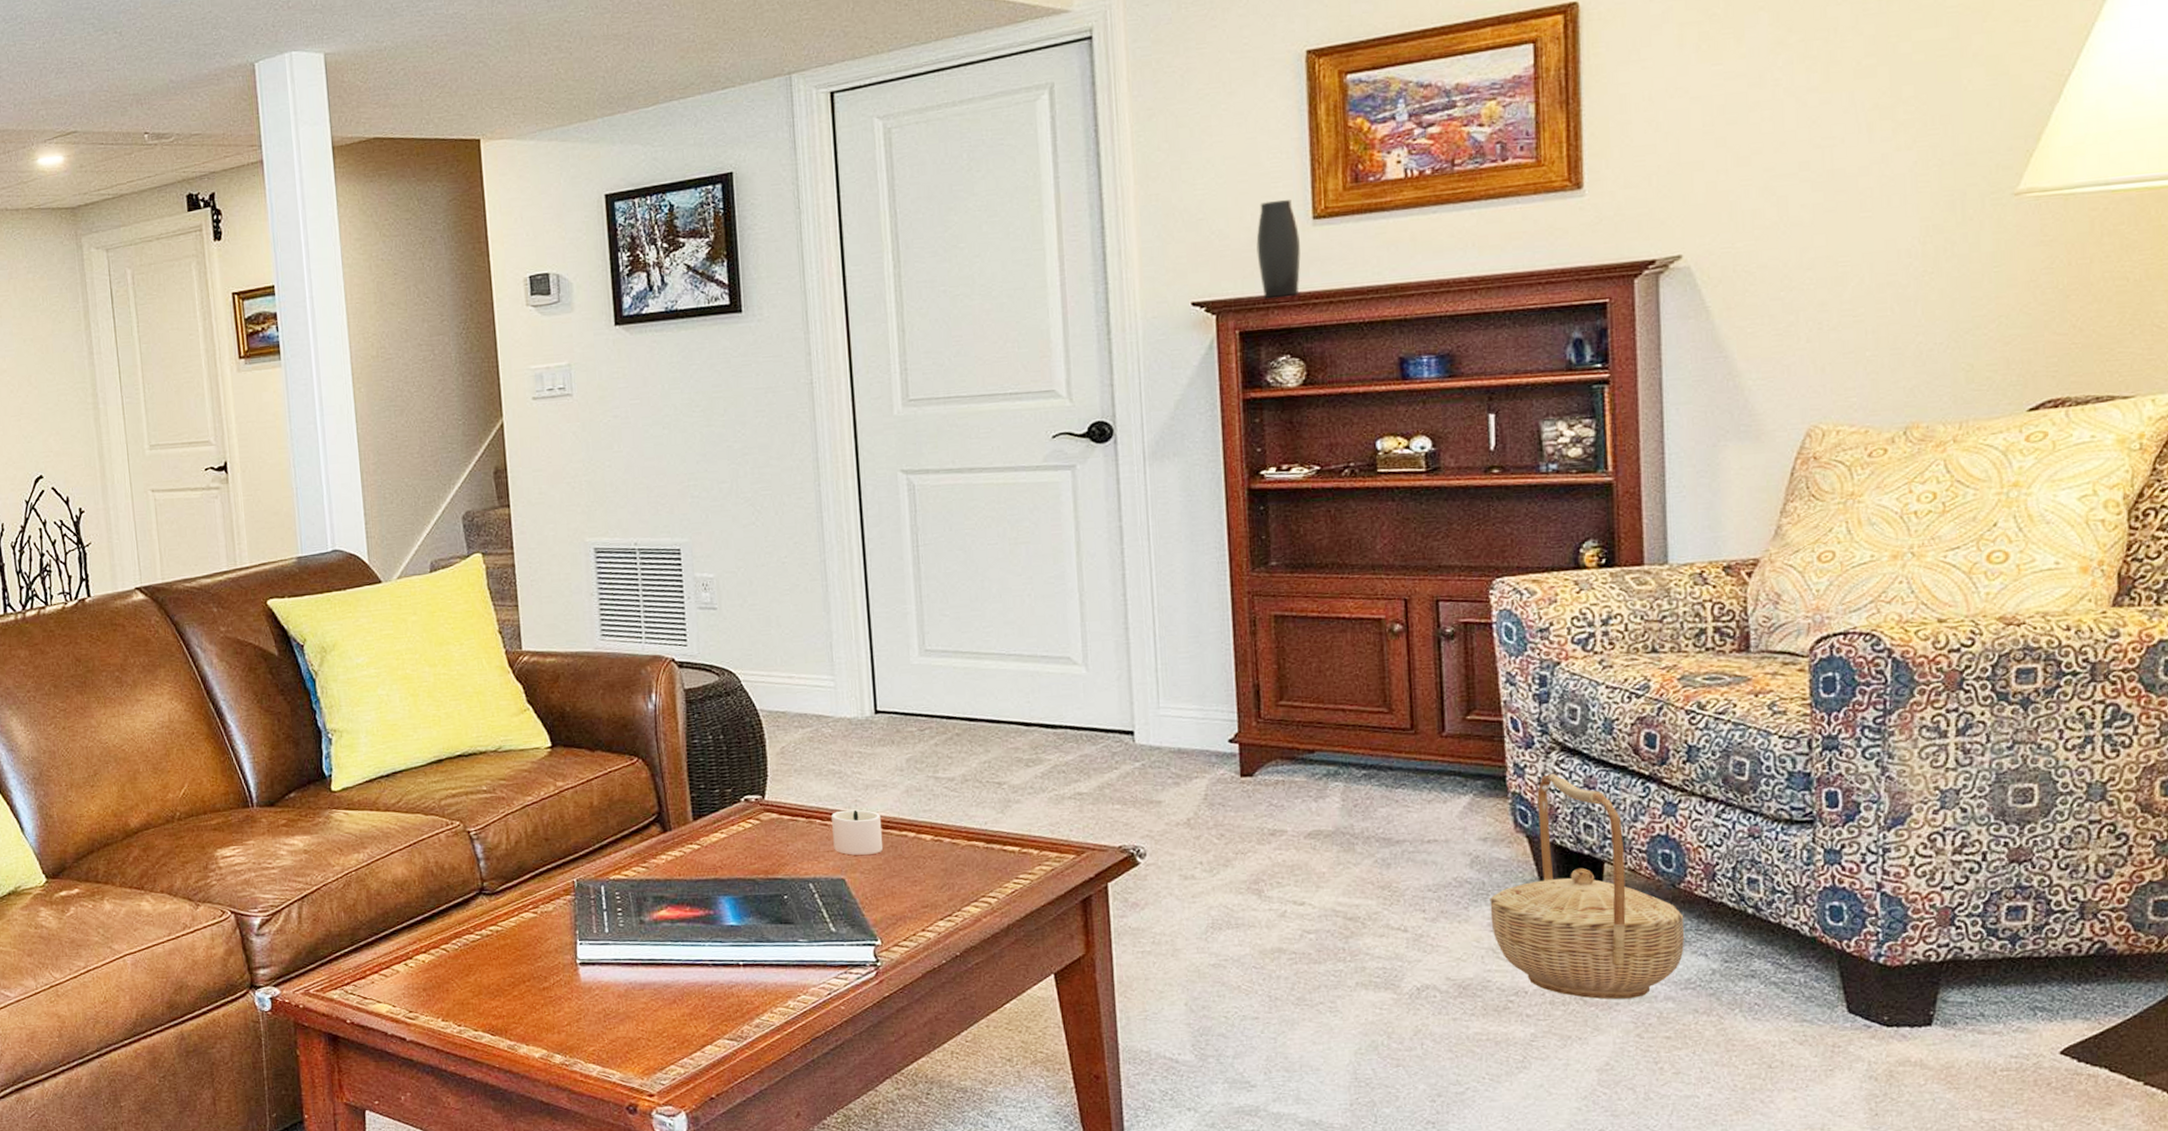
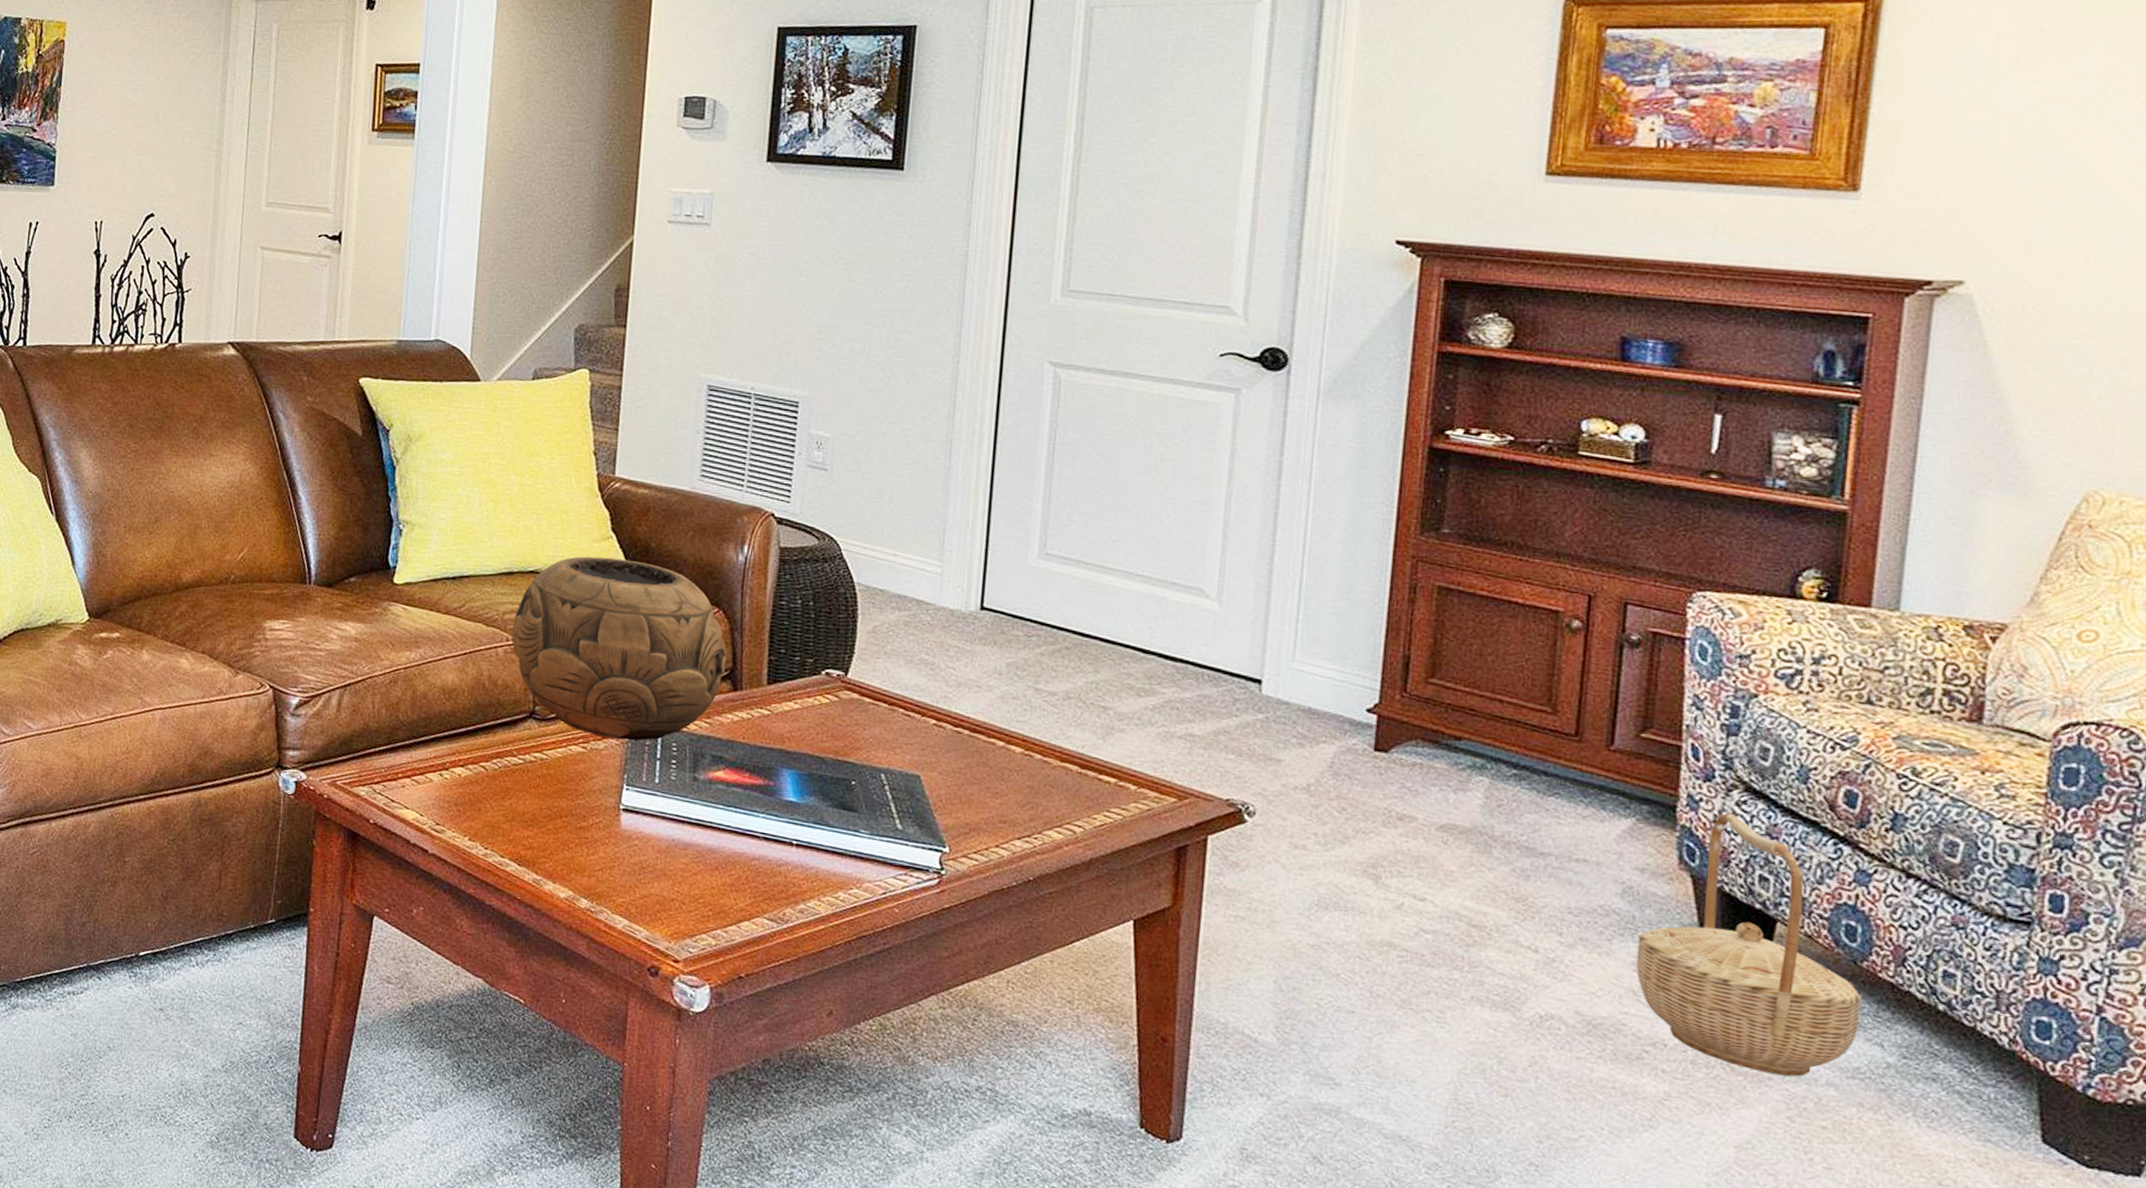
decorative bowl: none [450,727,653,900] -> present [512,556,727,741]
candle: present [832,809,884,856] -> none [913,703,970,757]
vase: present [1256,200,1301,299] -> none [1476,148,1528,253]

